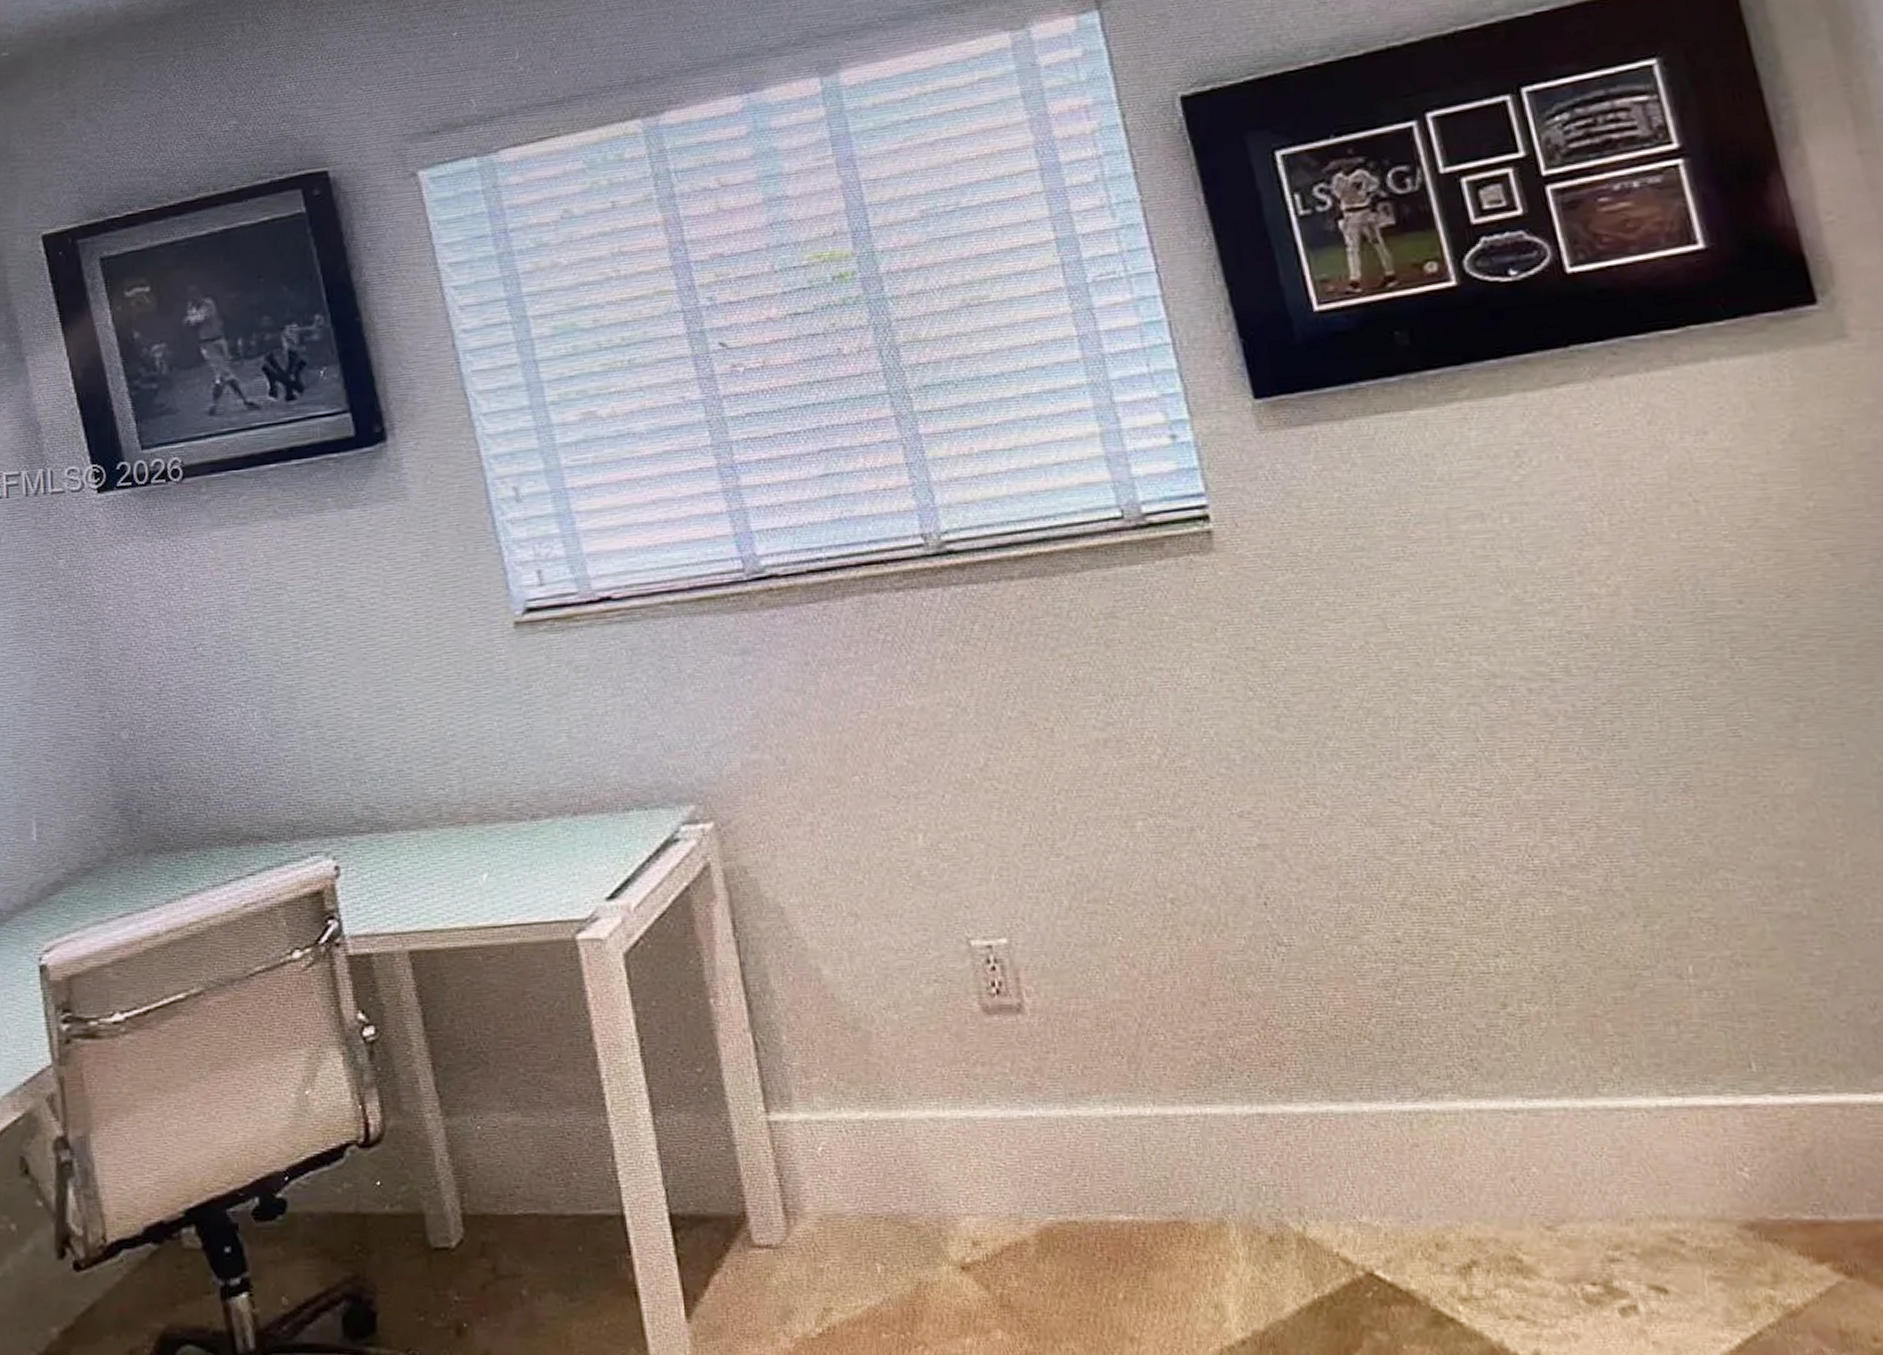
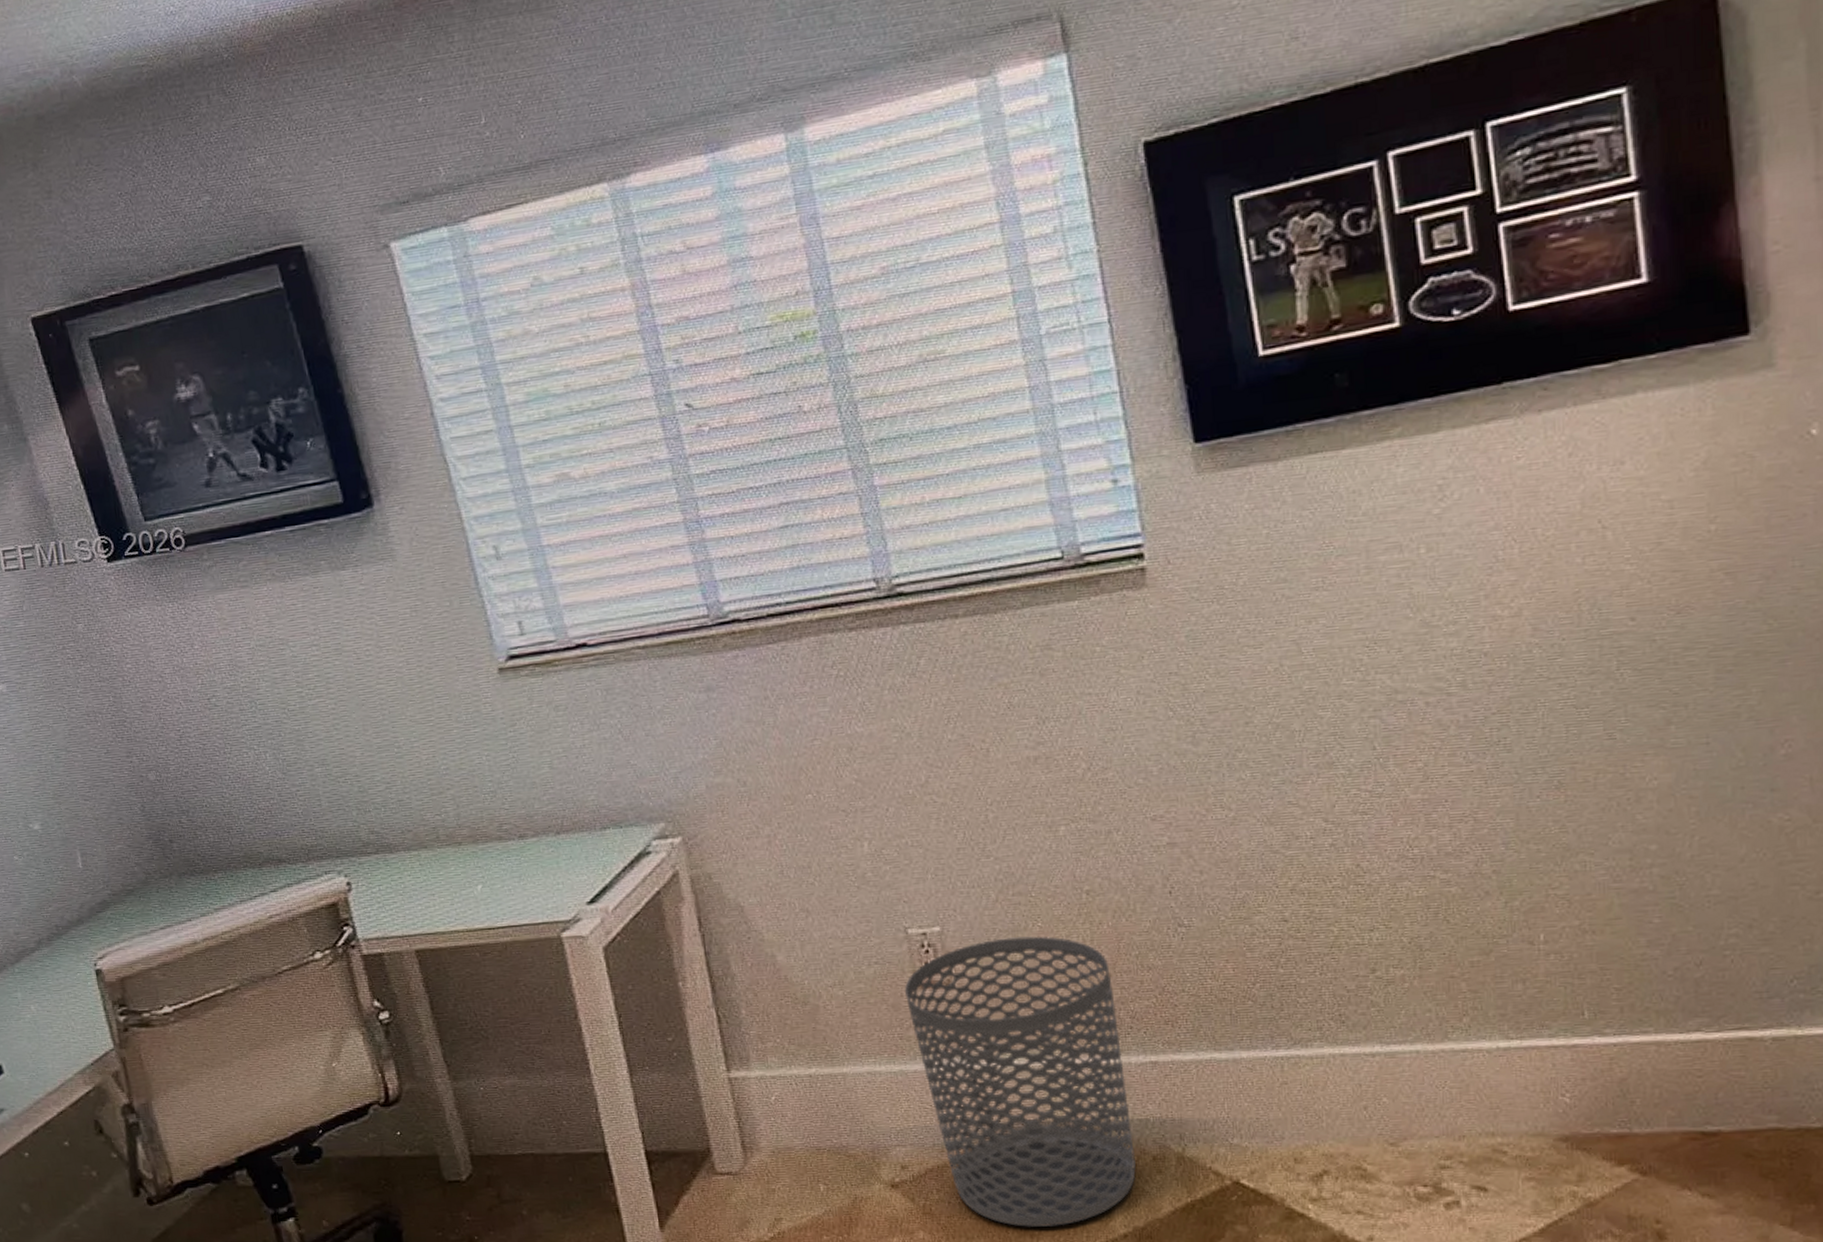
waste bin: none [969,953,1251,1327] -> present [905,936,1136,1227]

